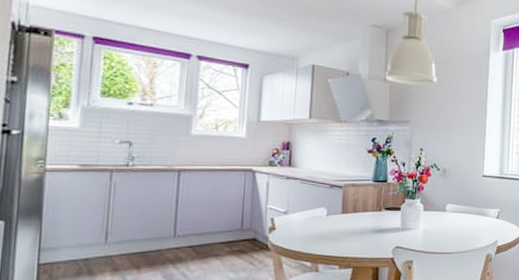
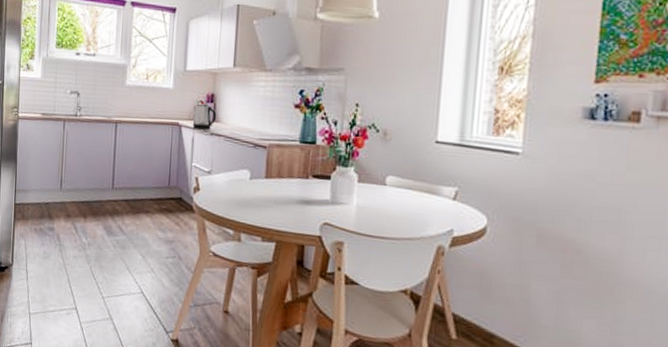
kettle: none [267,151,293,175] -> present [192,103,217,131]

